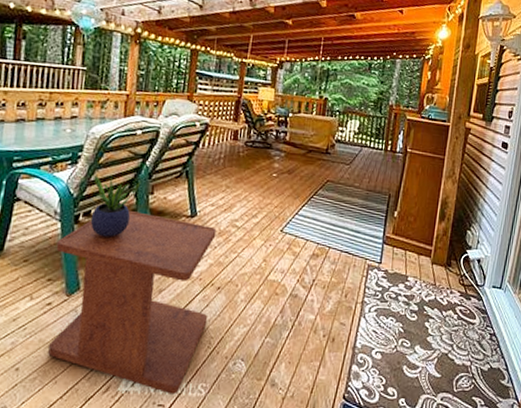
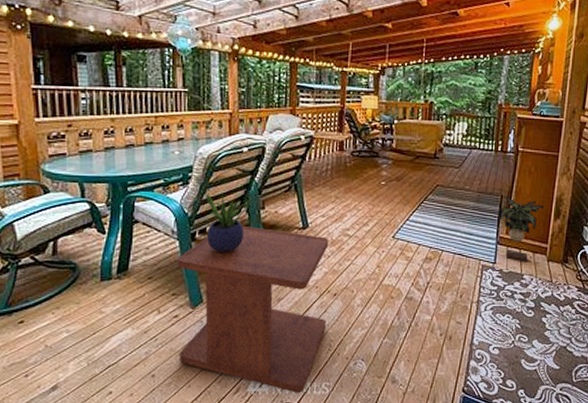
decorative plant: none [386,196,430,264] -> present [499,197,544,263]

